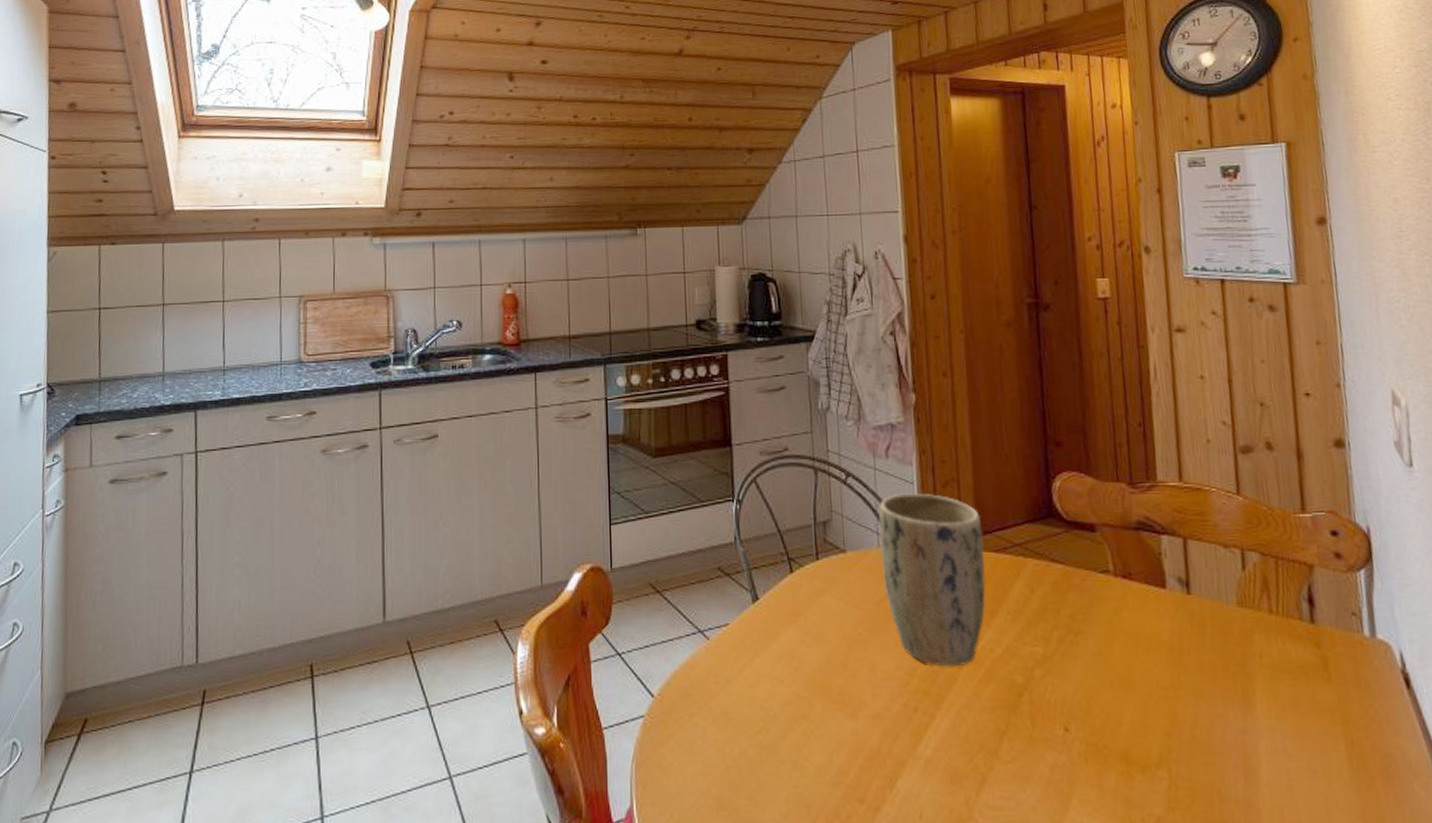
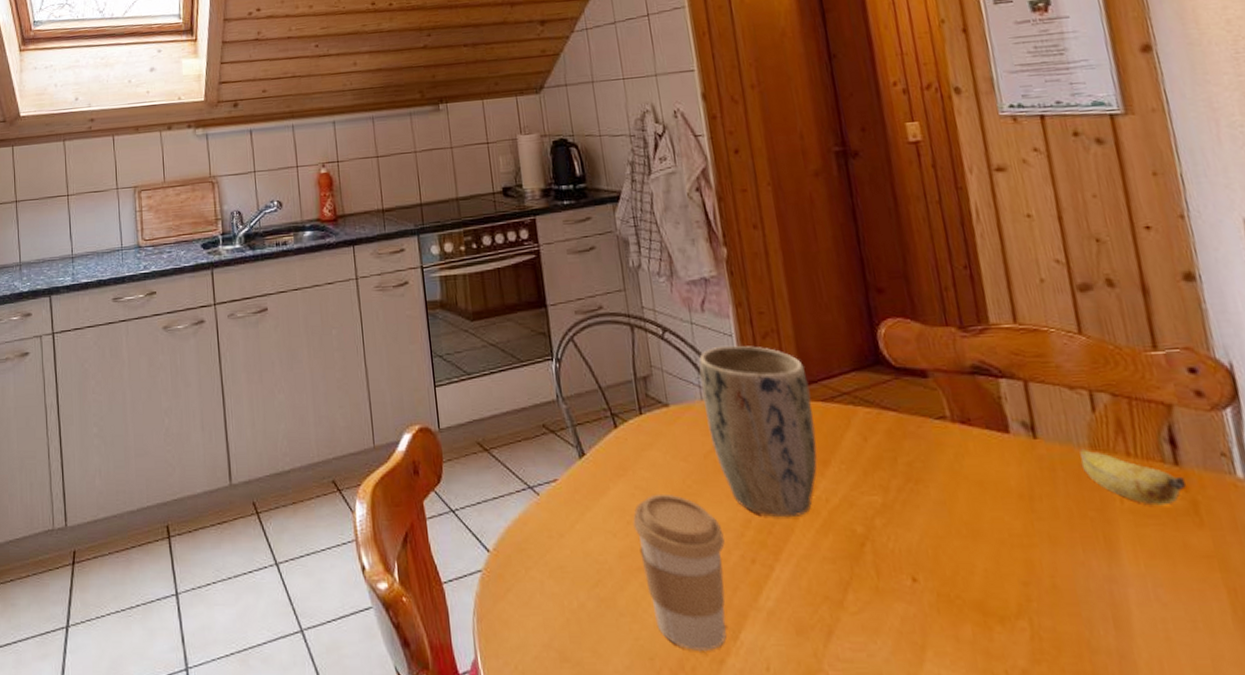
coffee cup: none [801,640,890,800] -> present [633,493,727,652]
banana: none [1228,605,1319,661] -> present [1079,448,1186,506]

